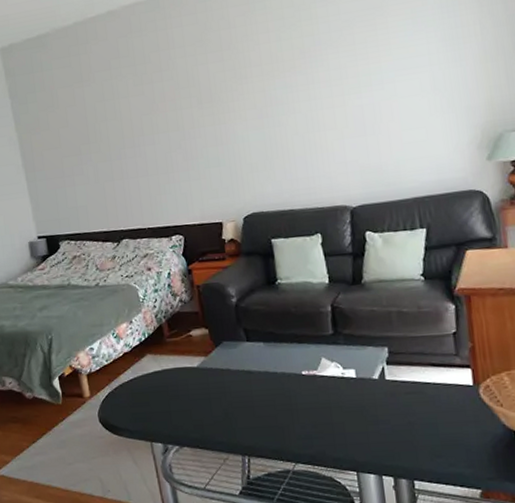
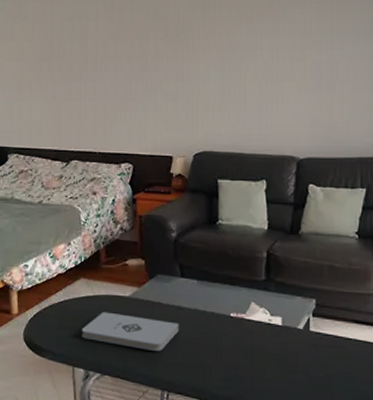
notepad: none [155,384,252,418] -> present [82,312,179,351]

